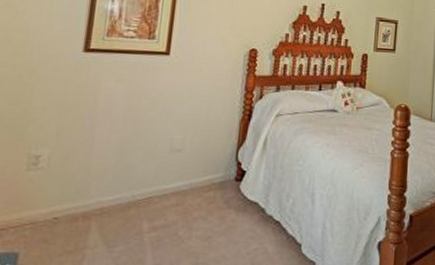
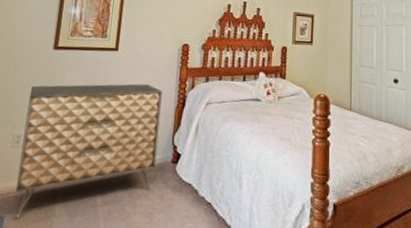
dresser: none [34,93,225,254] -> present [15,83,162,219]

